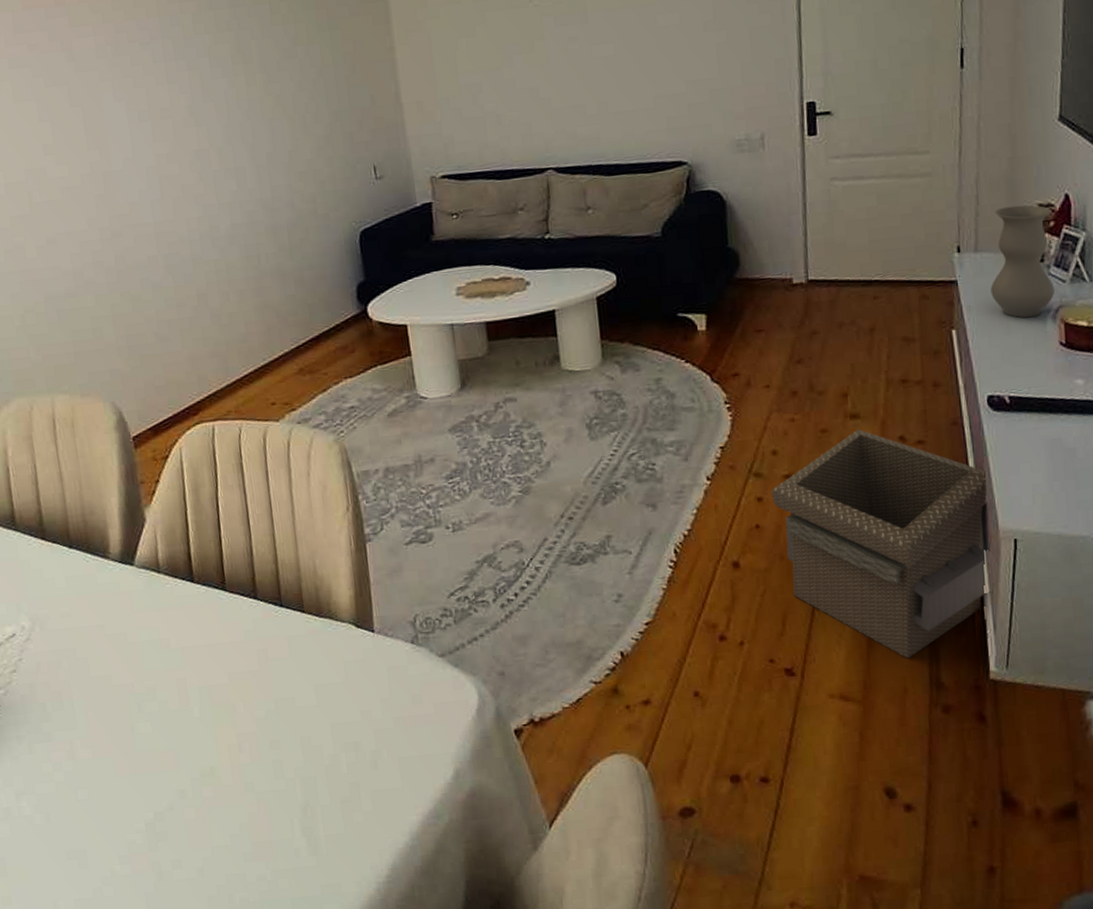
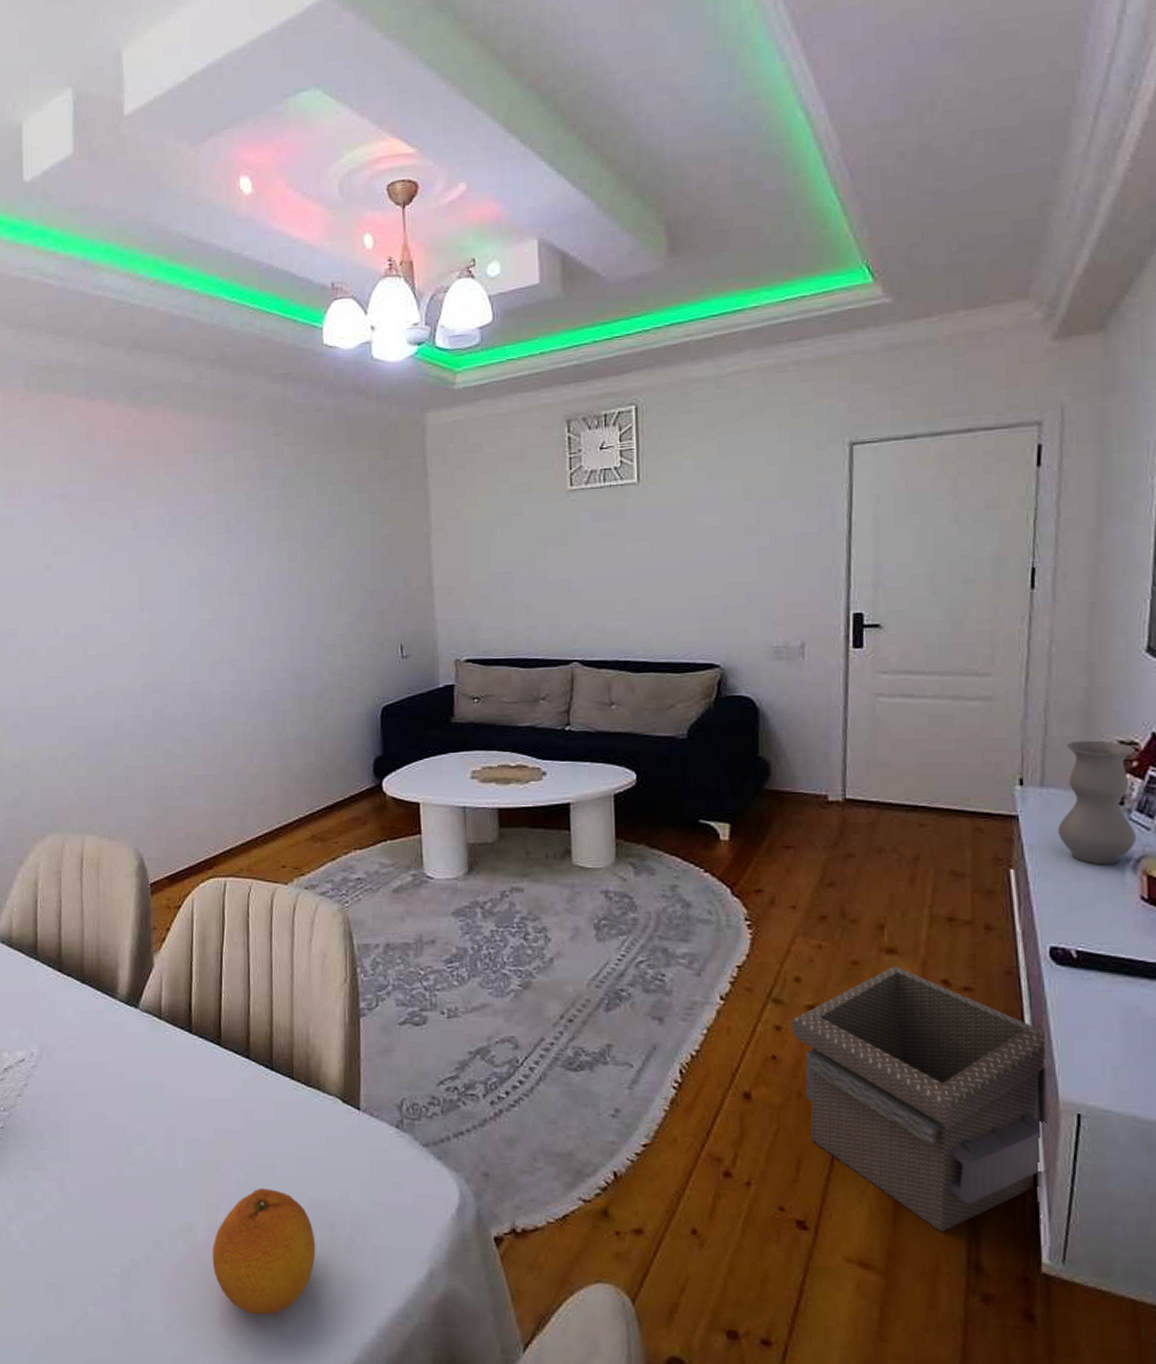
fruit: none [238,721,344,843] -> present [212,1188,316,1316]

